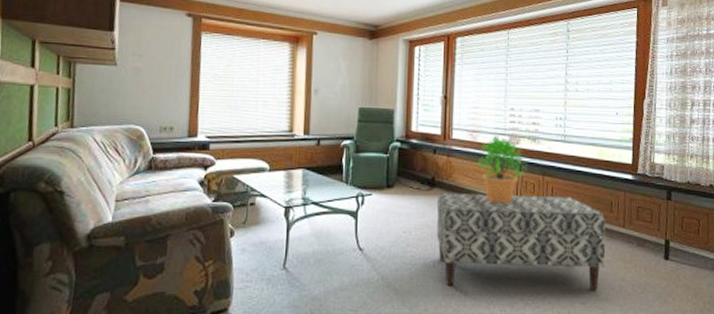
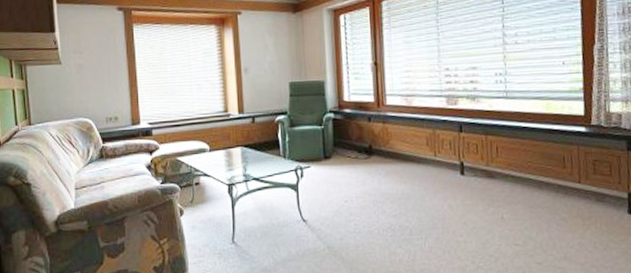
bench: present [436,193,606,290] -> none [376,154,561,252]
potted plant: present [477,136,527,204] -> none [414,98,468,167]

